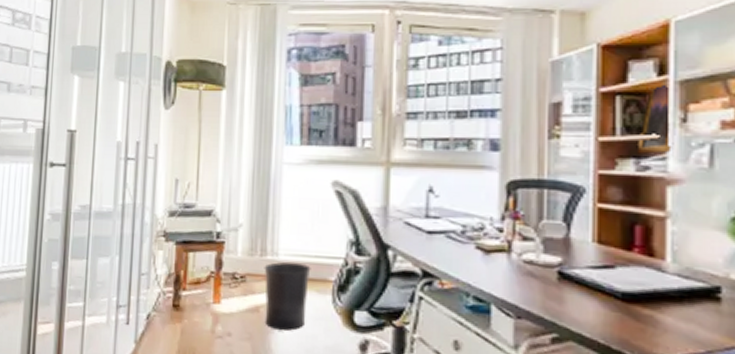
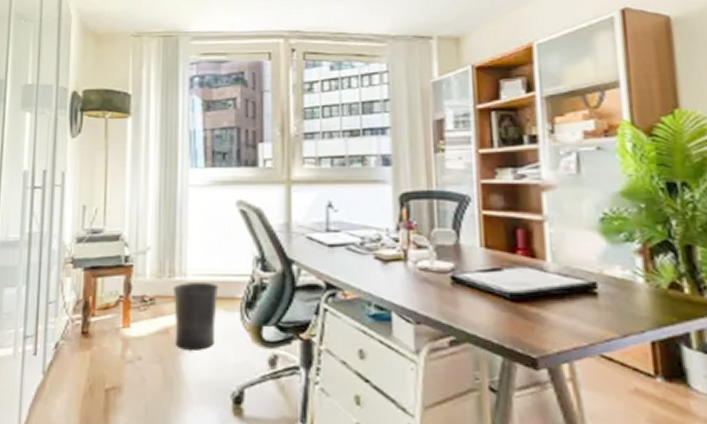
picture frame: present [636,86,672,155] -> none [513,101,544,164]

